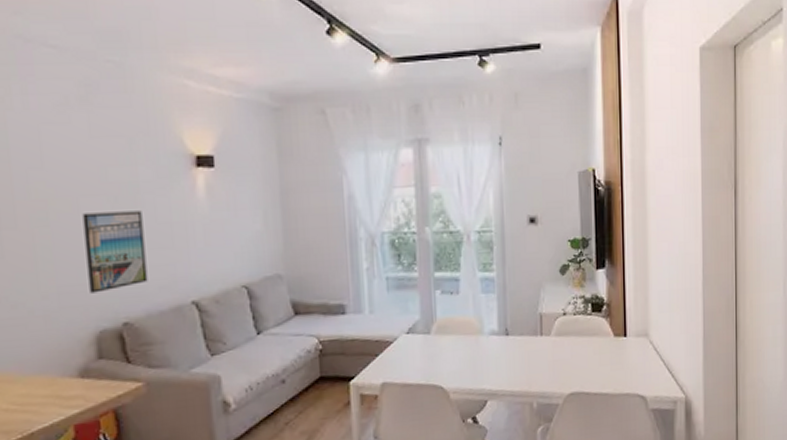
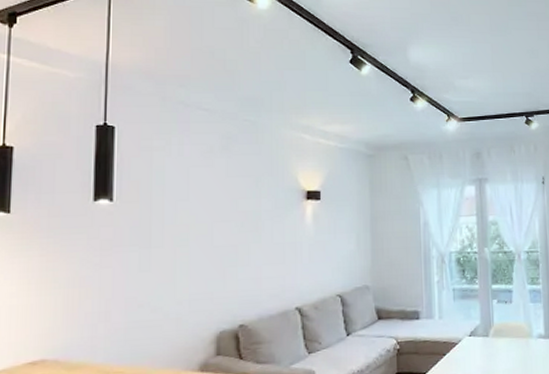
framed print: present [82,210,148,293] -> none [215,233,262,300]

